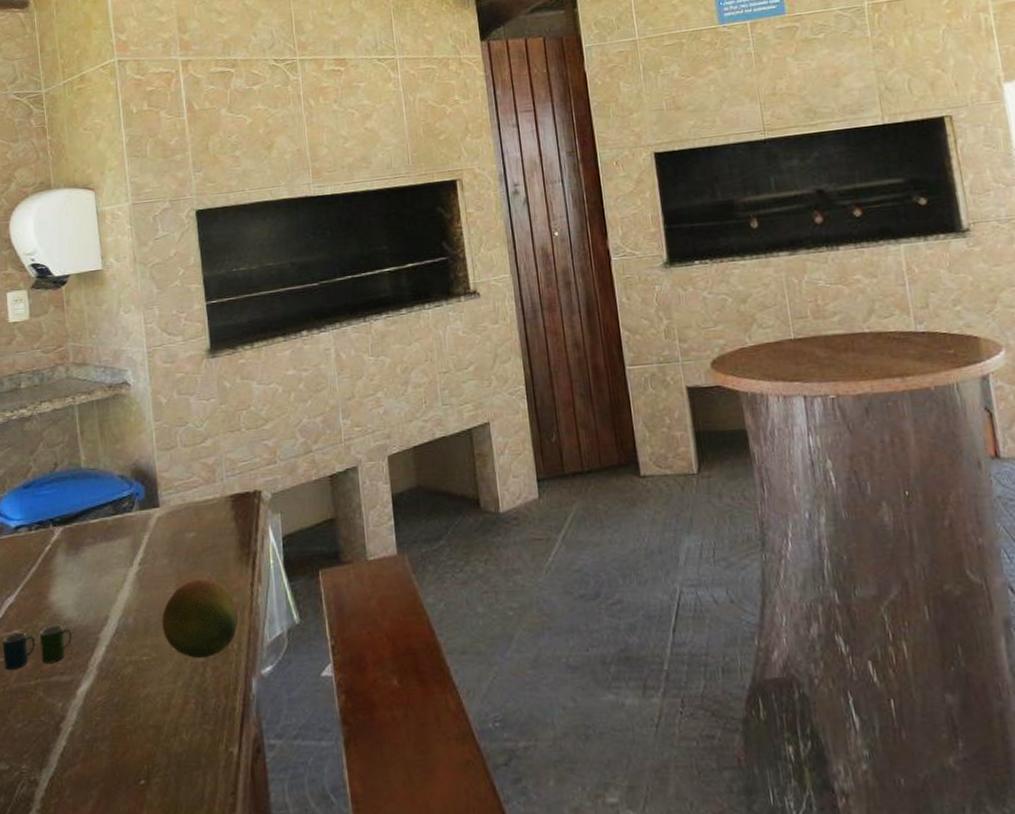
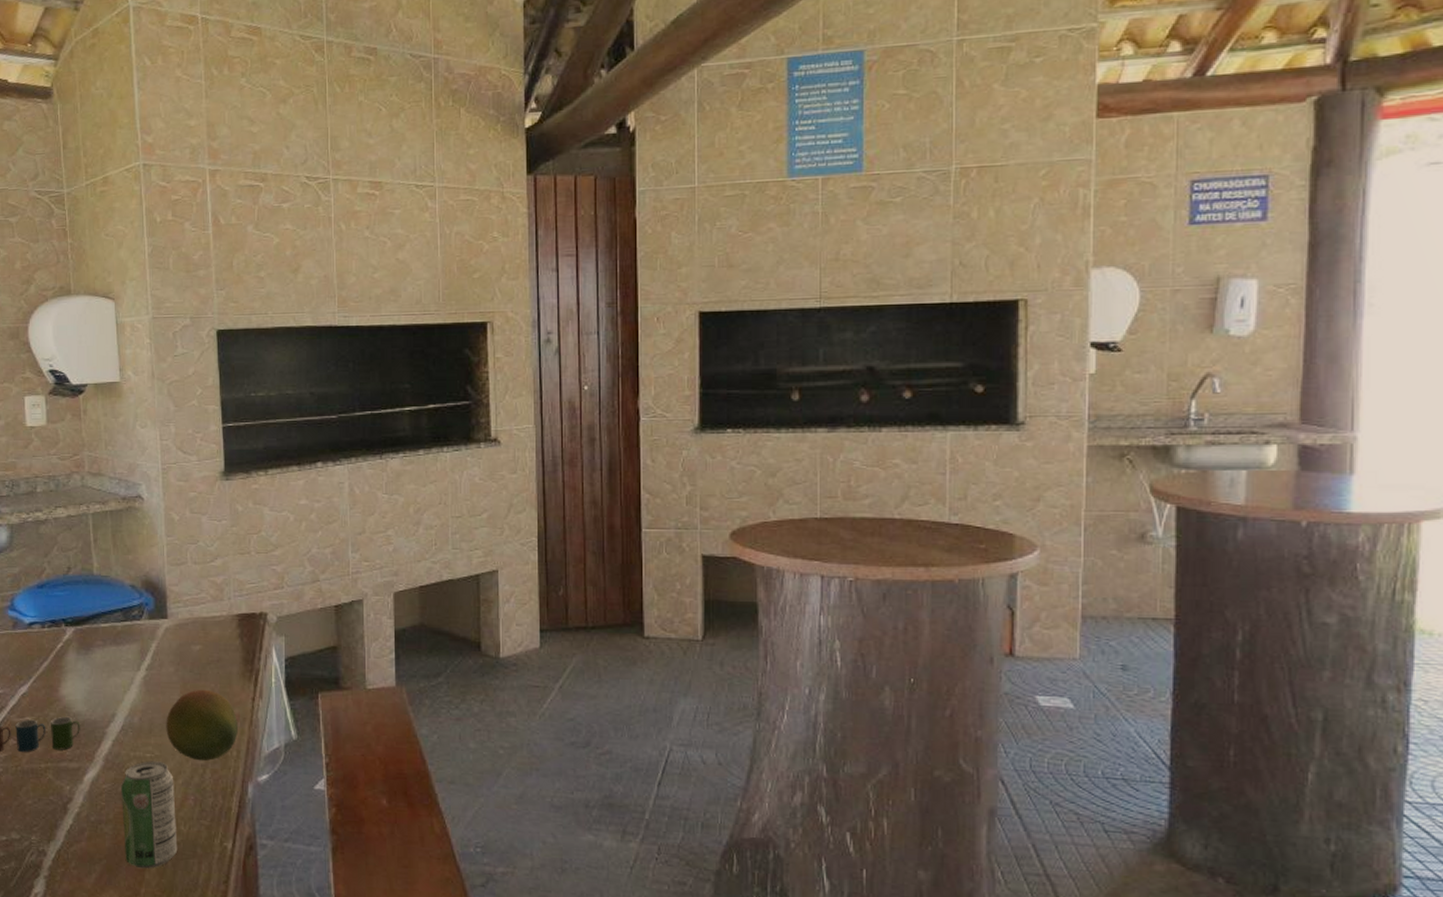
beverage can: none [117,664,181,789] -> present [121,761,178,869]

